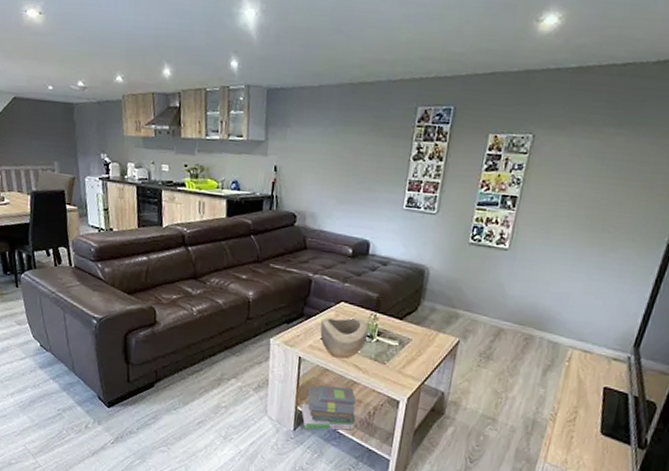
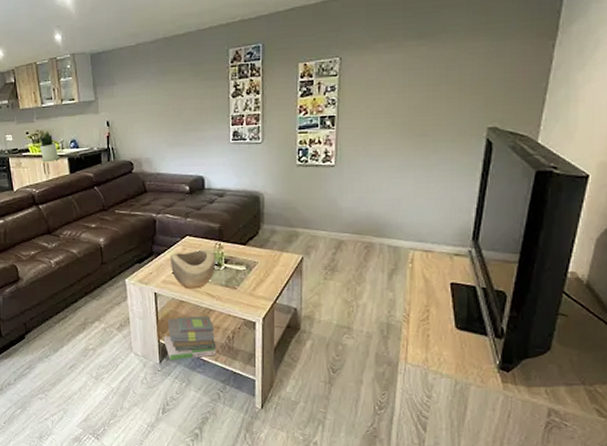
planter: none [197,168,218,202] -> present [38,132,60,163]

